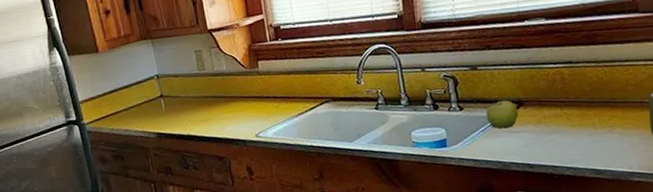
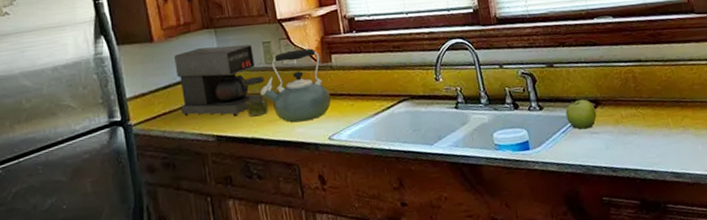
coffee maker: none [117,53,196,117] -> present [174,44,263,116]
jar: none [177,81,202,116] -> present [241,76,269,116]
kettle: none [193,55,258,122] -> present [259,48,331,123]

